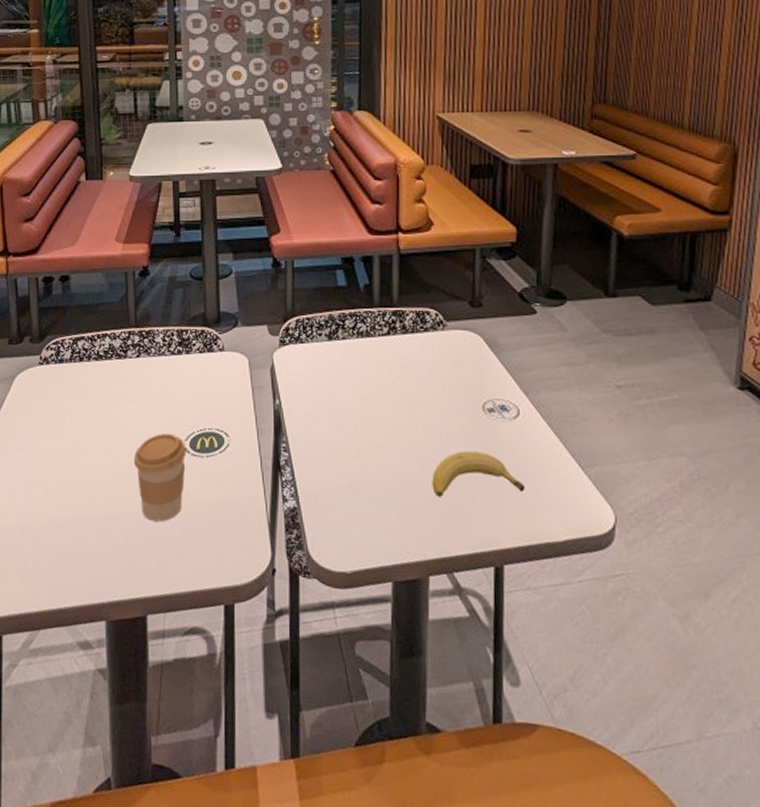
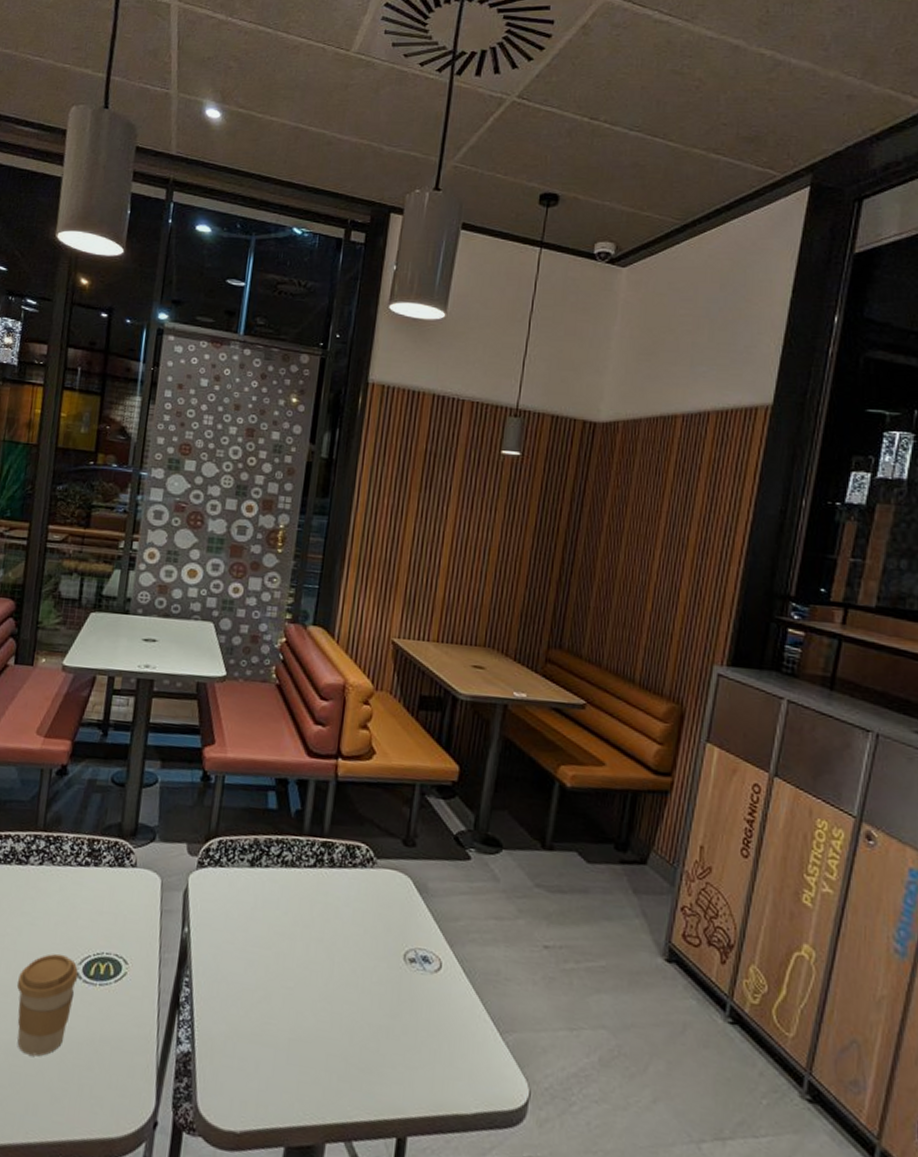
fruit: present [432,451,525,497] -> none [340,1003,439,1056]

